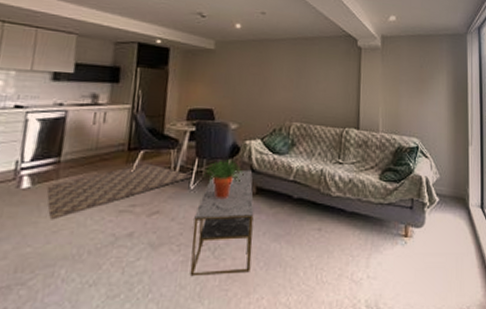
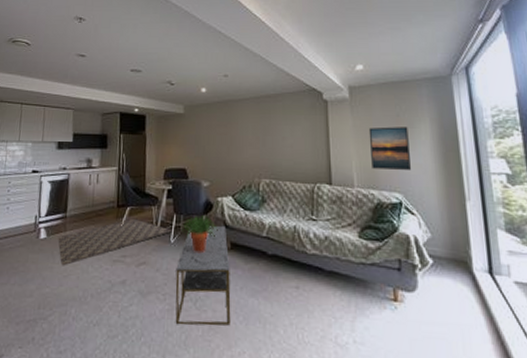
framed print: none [395,76,429,117] -> present [368,127,411,170]

